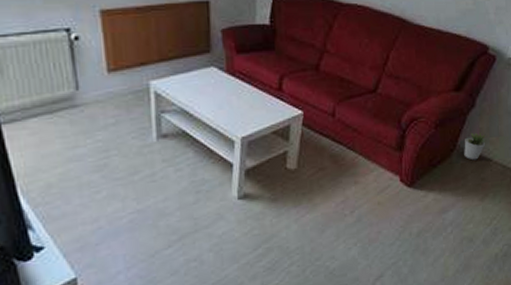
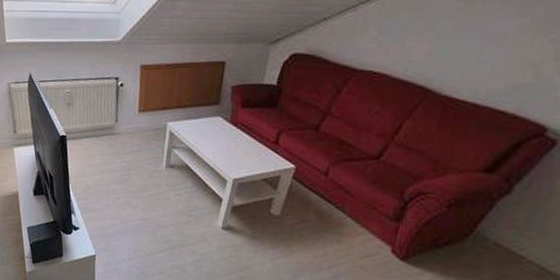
potted plant: present [464,132,486,160] -> none [483,221,521,253]

